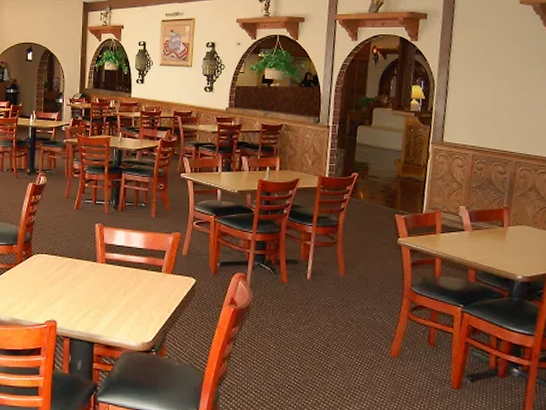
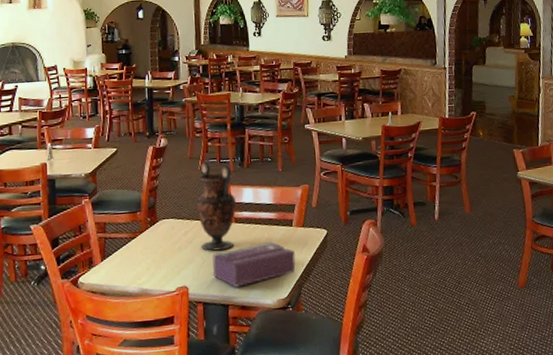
vase: none [70,202,108,289] -> present [197,161,236,251]
tissue box: none [82,285,162,326] -> present [212,241,296,287]

